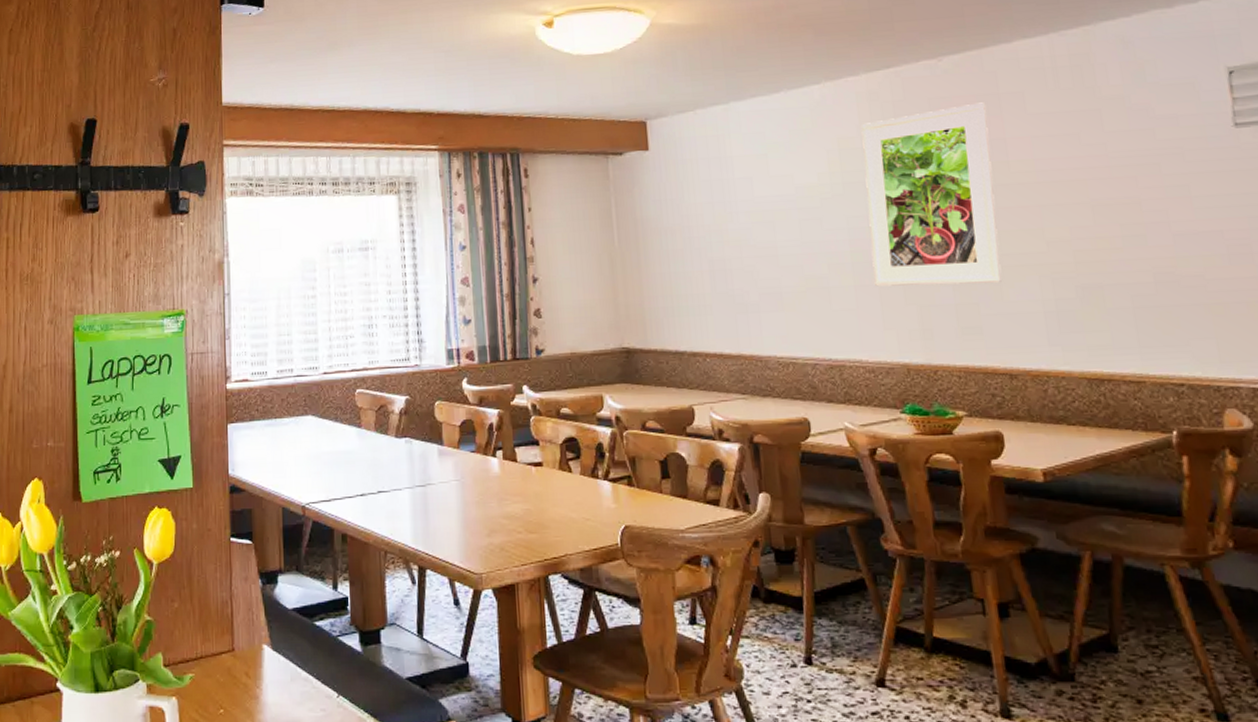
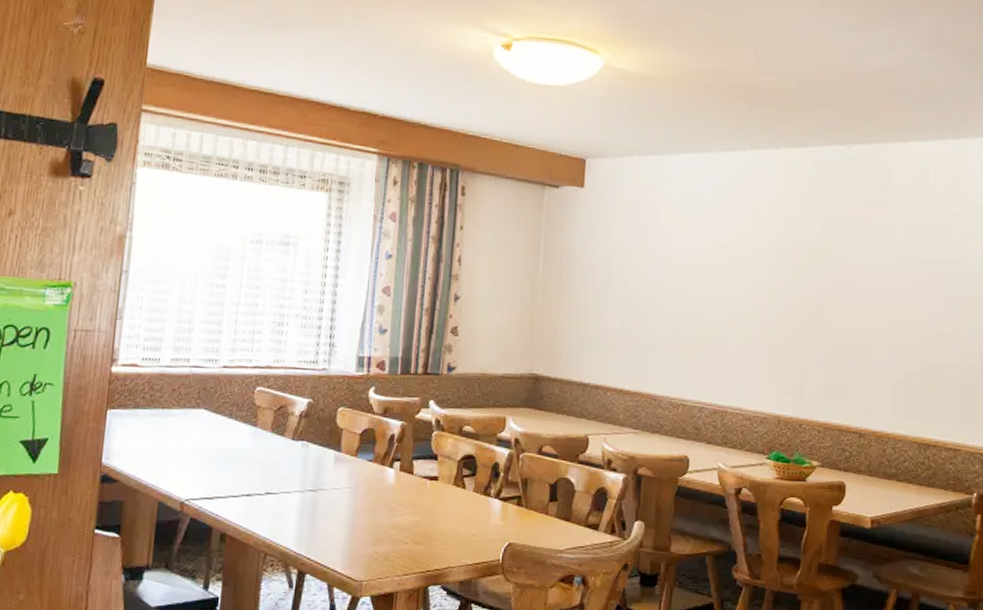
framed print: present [861,102,1003,287] -> none [763,191,879,353]

